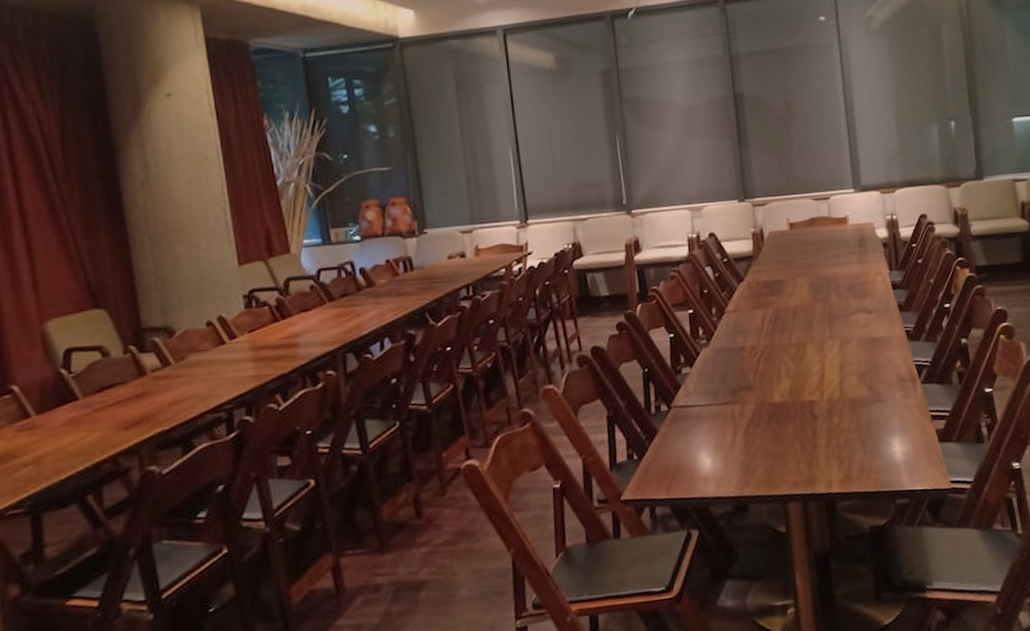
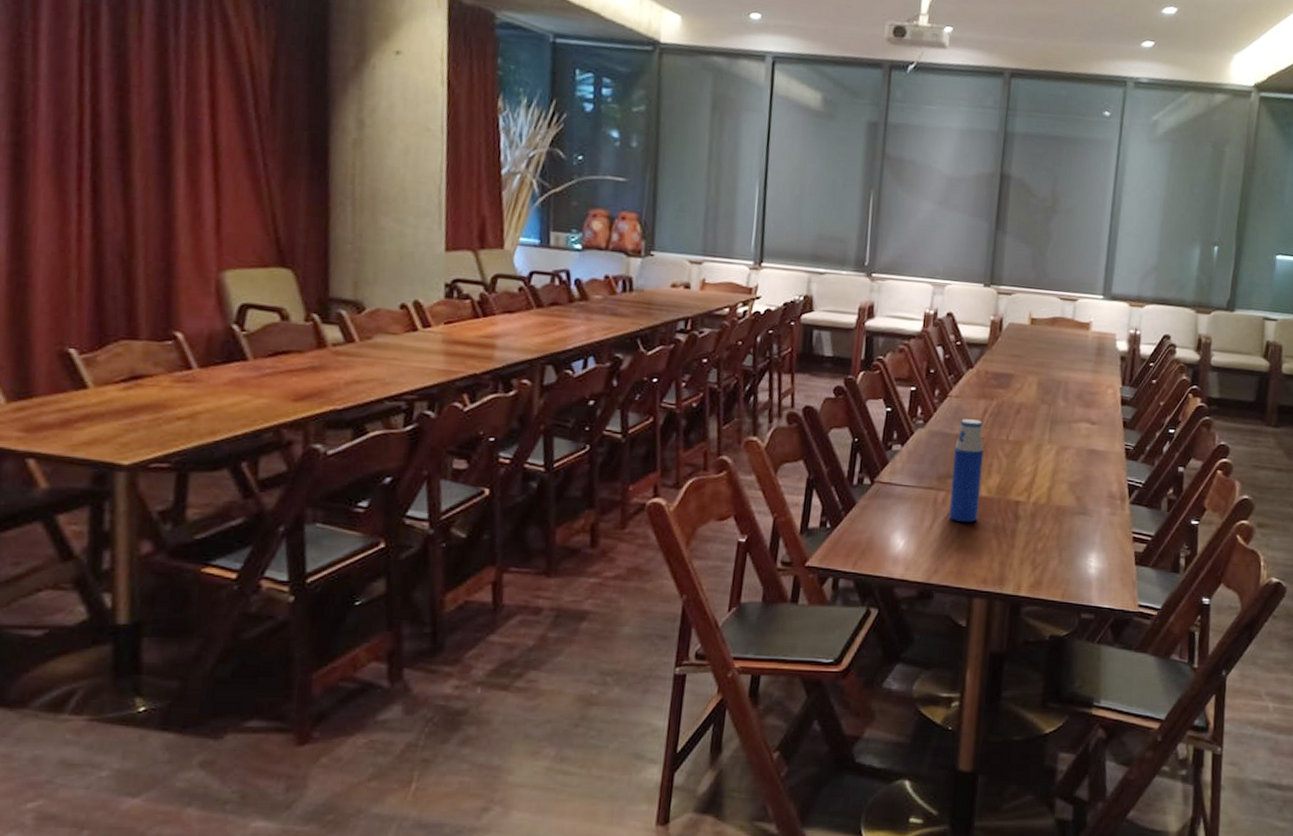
water bottle: none [741,329,777,432] -> present [949,418,984,523]

